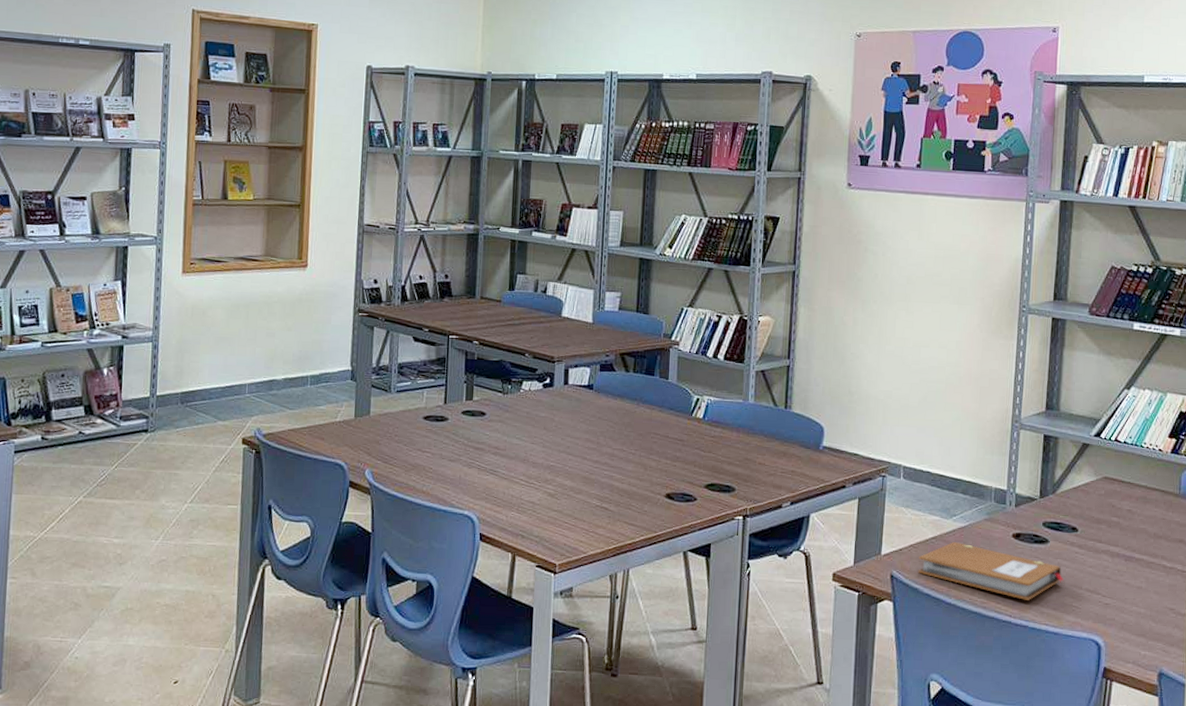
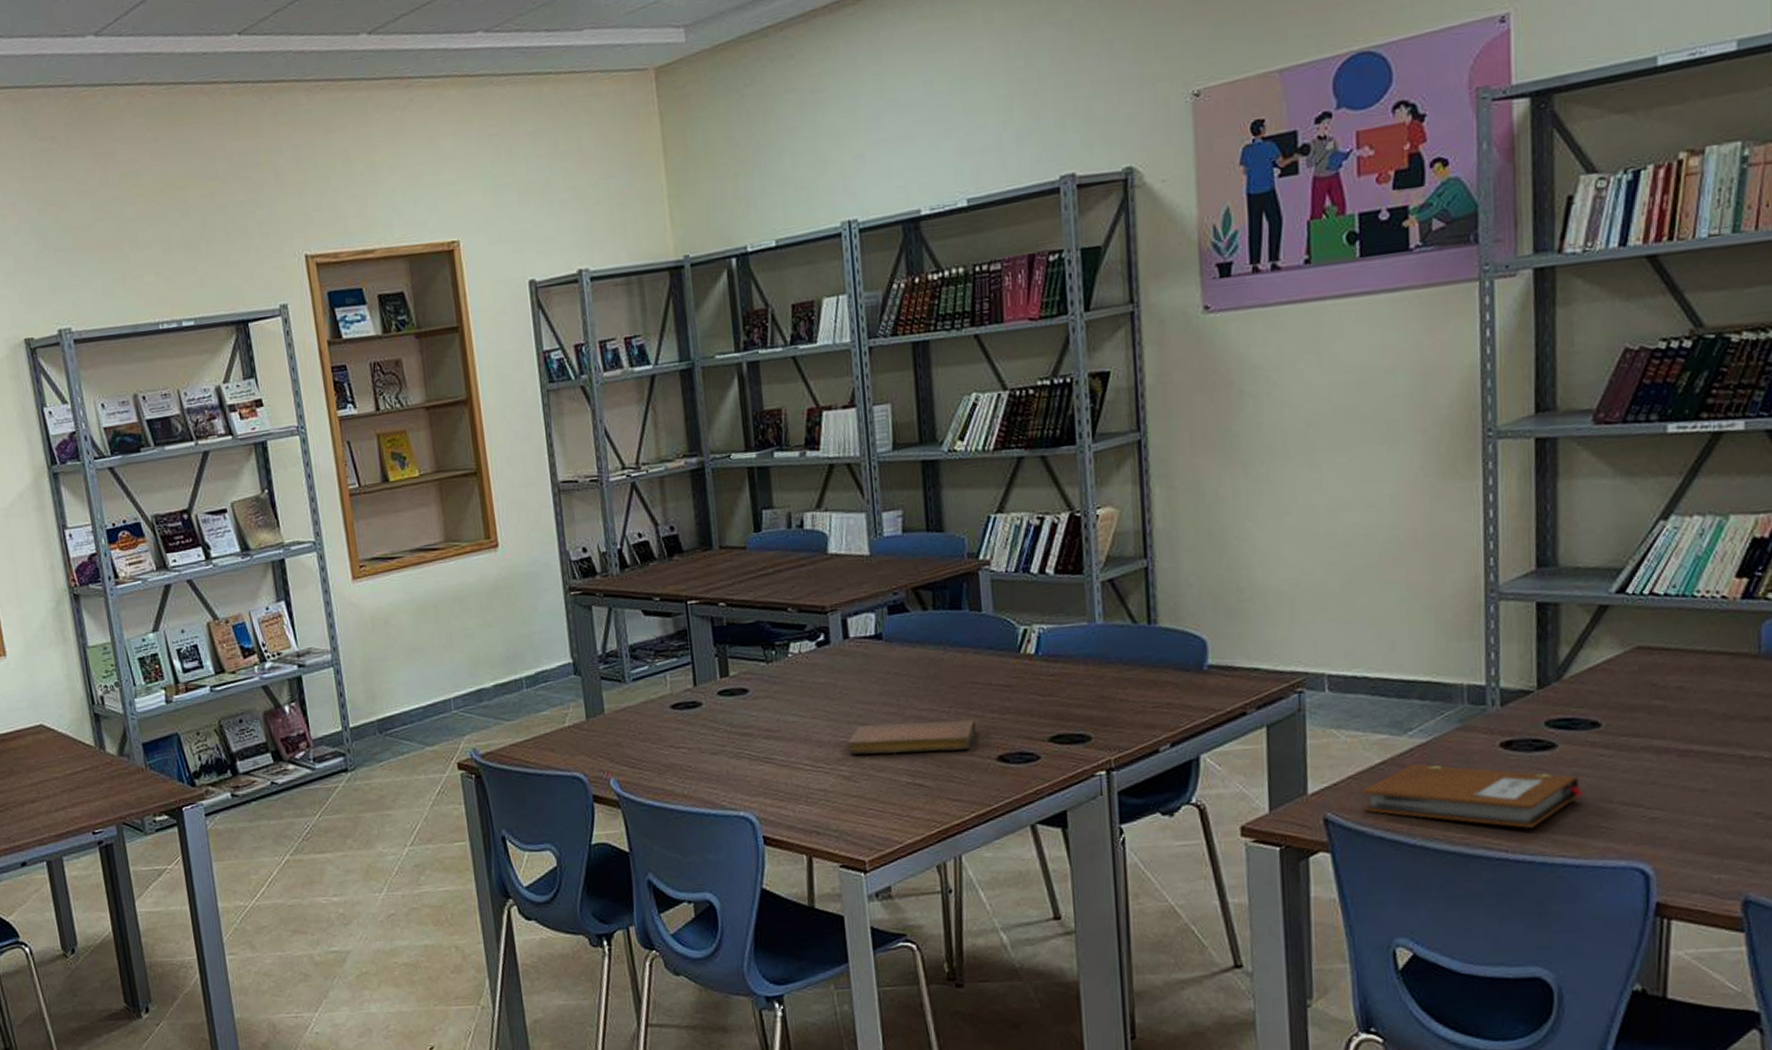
notebook: none [556,455,653,486] -> present [848,719,976,755]

